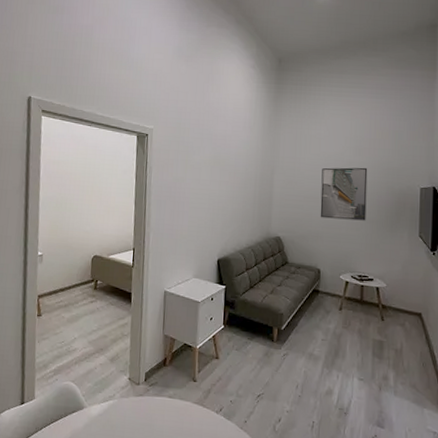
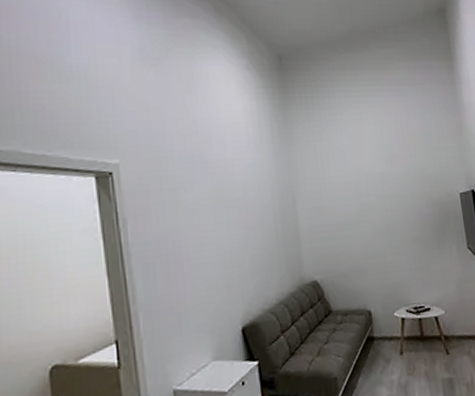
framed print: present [320,167,368,221] -> none [352,178,411,247]

